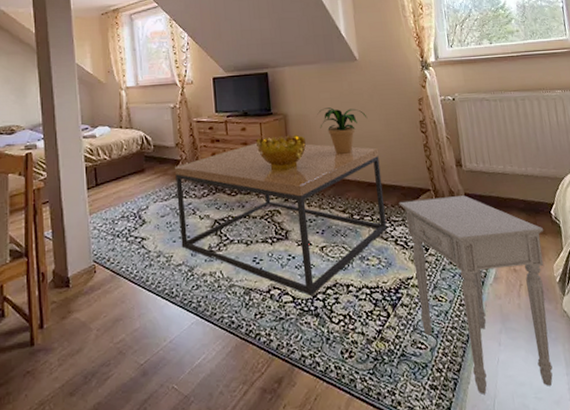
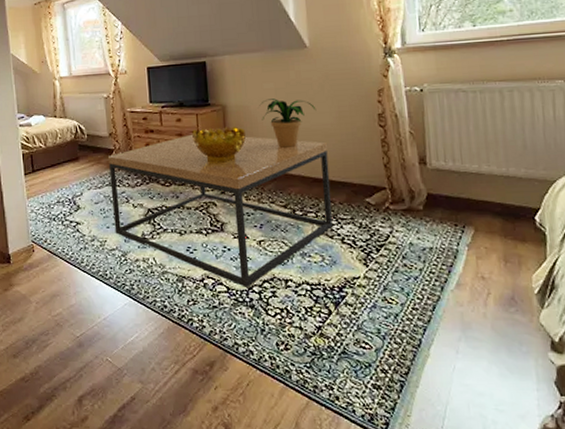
nightstand: present [398,195,553,394] -> none [347,196,524,399]

